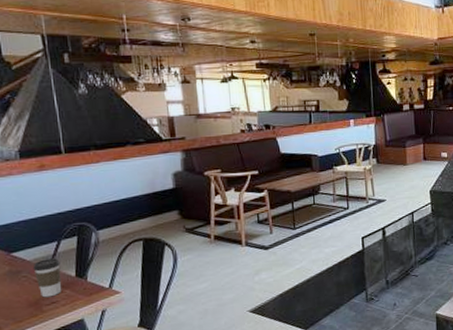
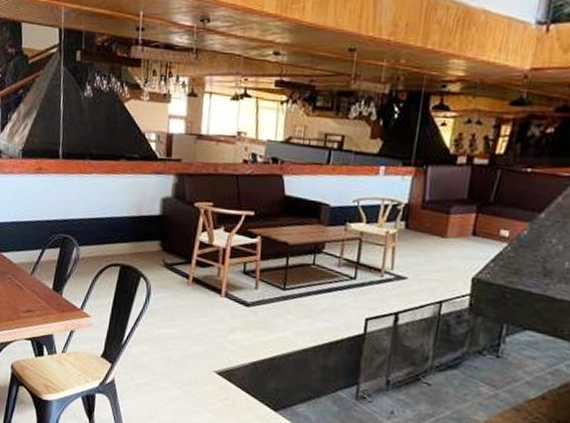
coffee cup: present [33,258,62,298] -> none [17,265,41,305]

